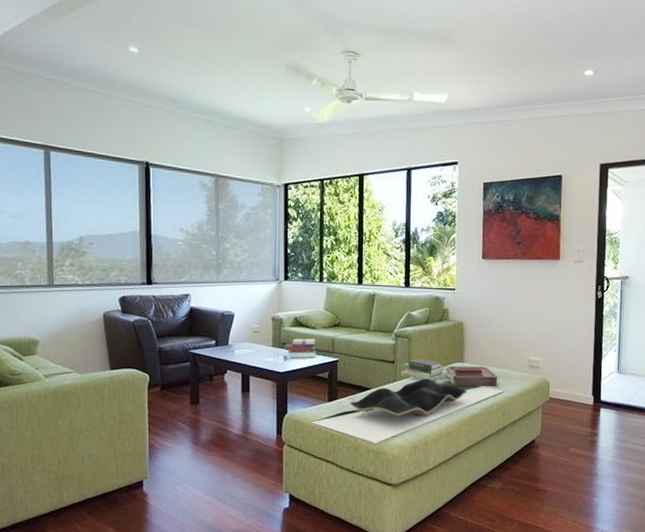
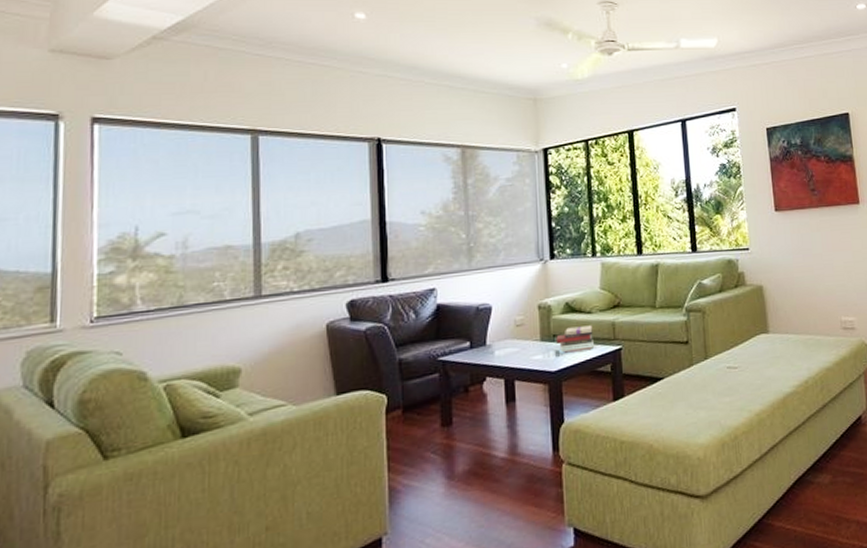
throw blanket: present [310,378,504,443] -> none [593,356,818,446]
books: present [401,358,445,381] -> none [697,334,748,360]
decorative tray: present [446,366,498,386] -> none [749,334,810,362]

